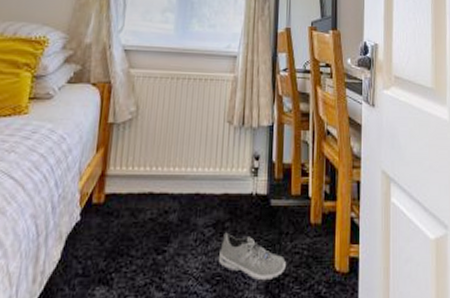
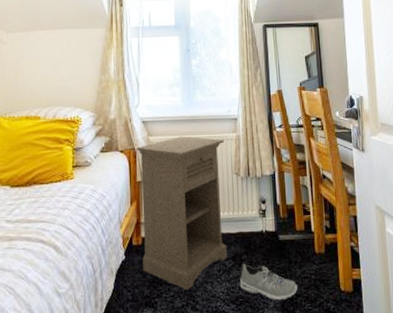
nightstand: none [101,71,219,264] -> present [136,136,227,290]

